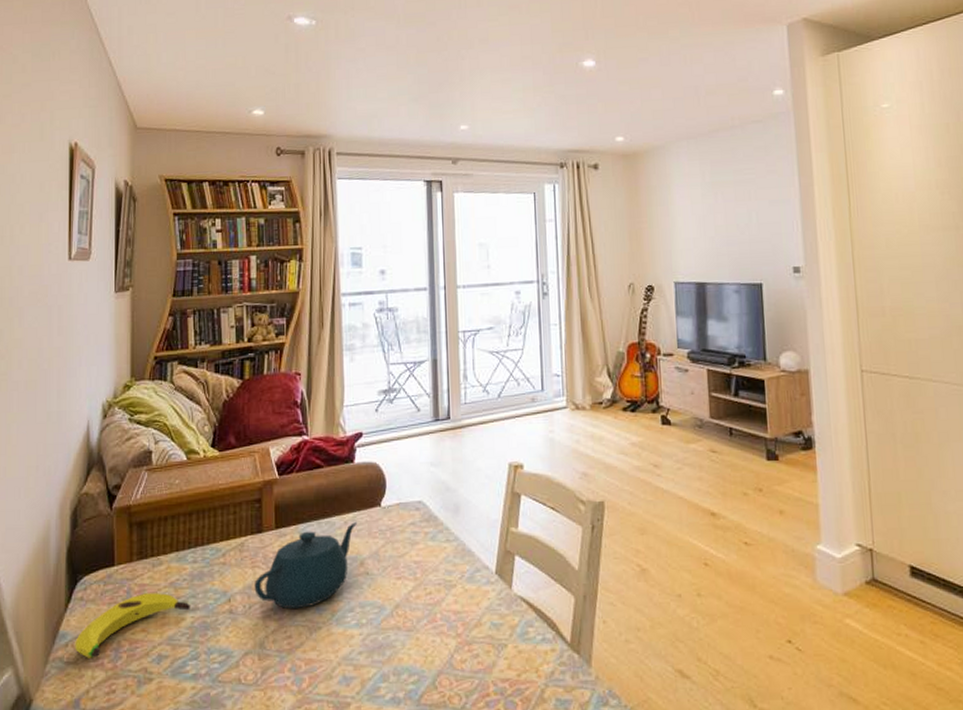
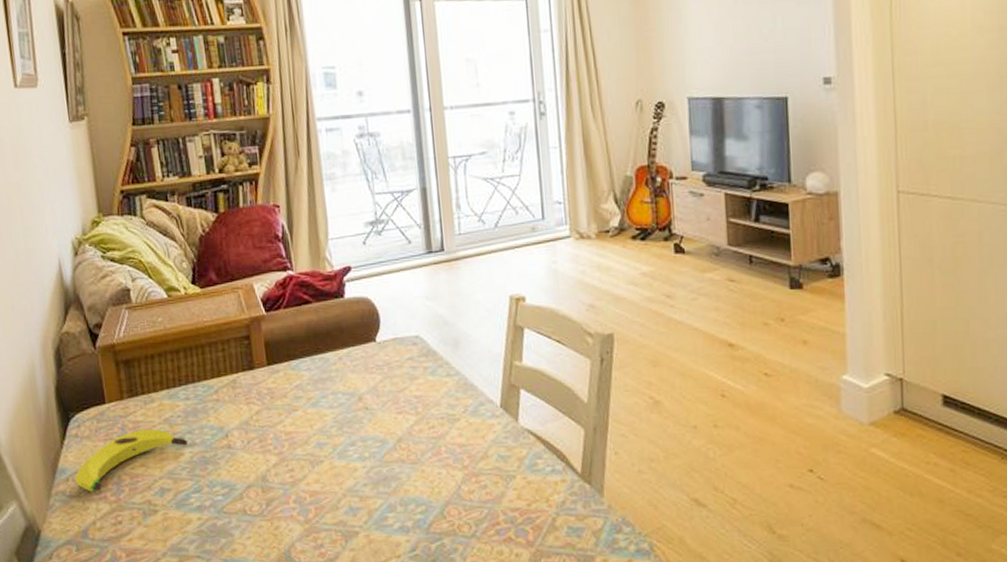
teapot: present [254,522,358,610] -> none [250,358,353,444]

